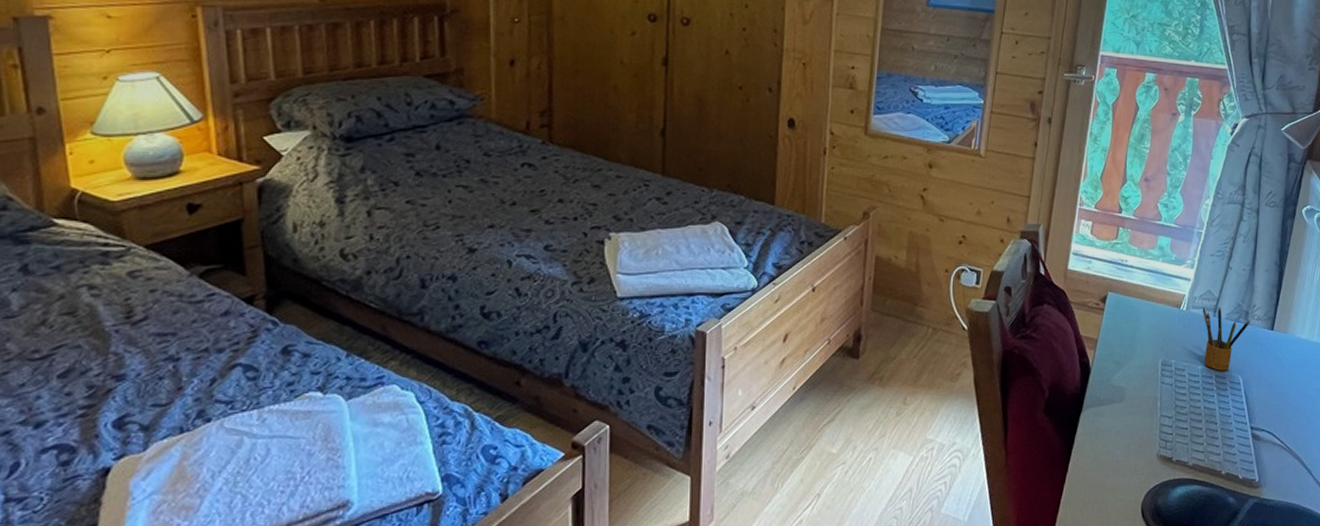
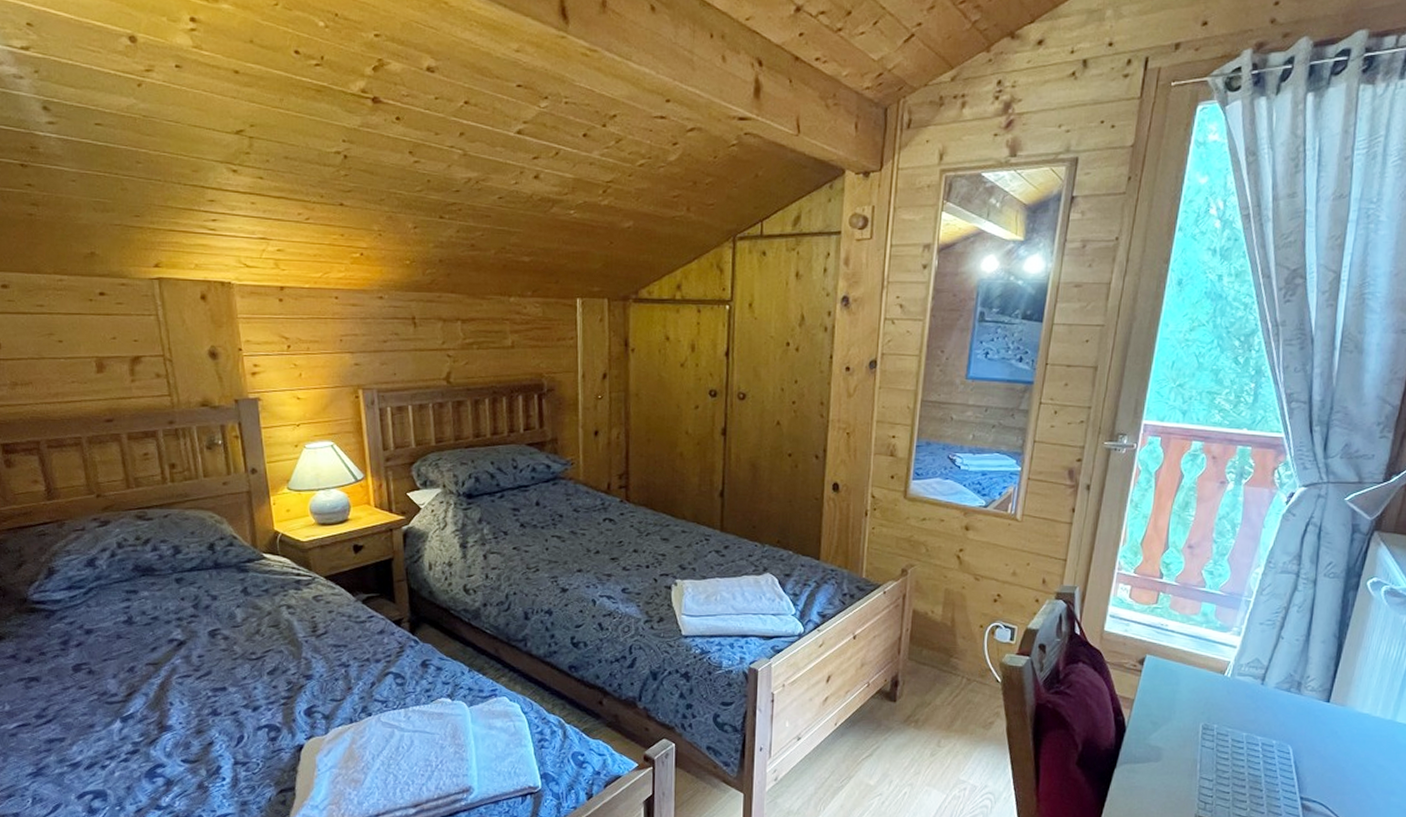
pencil box: present [1202,306,1250,371] -> none [1248,675,1303,739]

